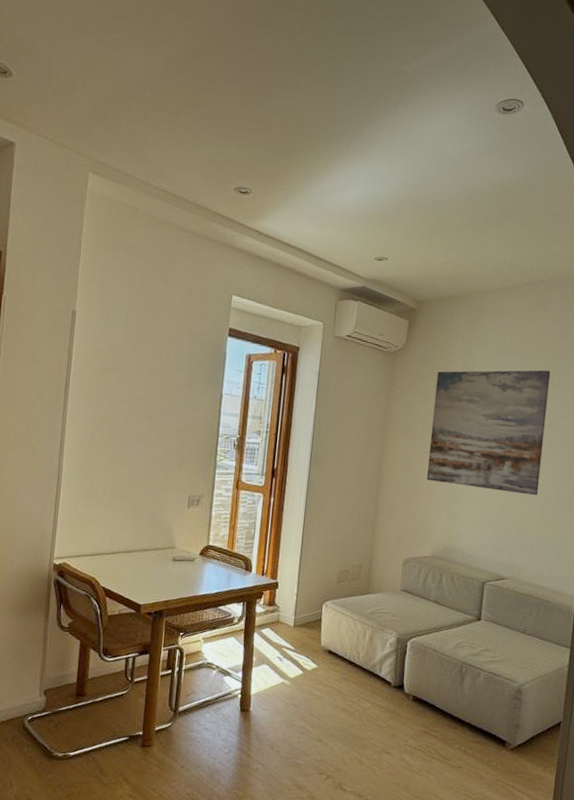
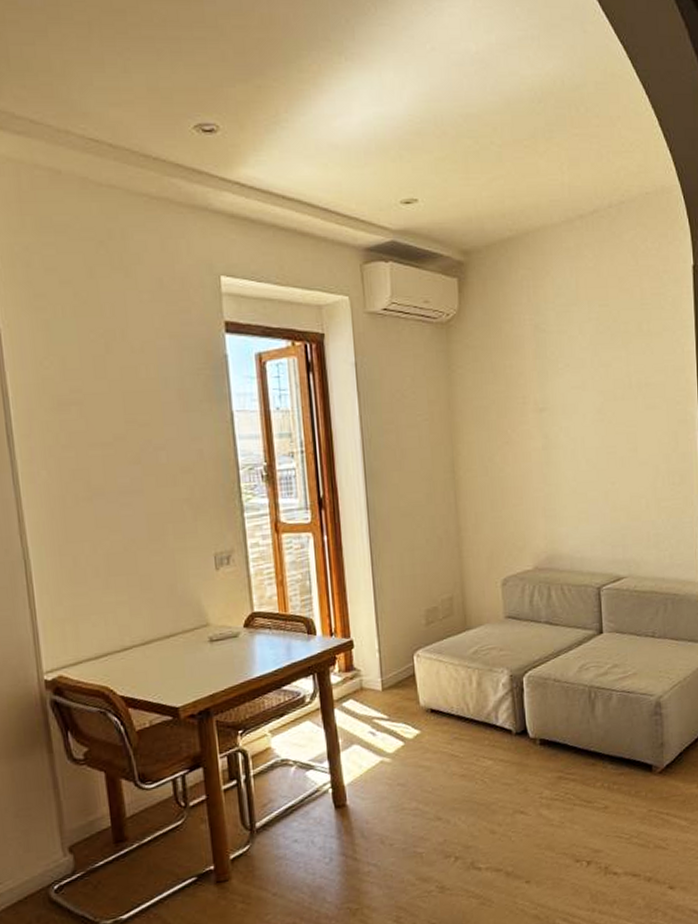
wall art: present [426,370,551,496] -> none [504,317,645,478]

